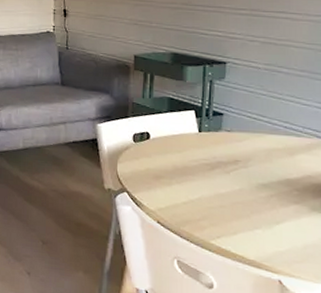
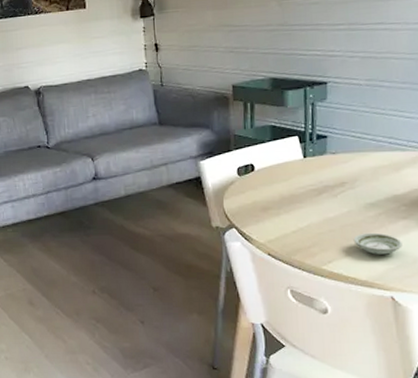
saucer: none [243,212,293,237] -> present [353,232,402,255]

